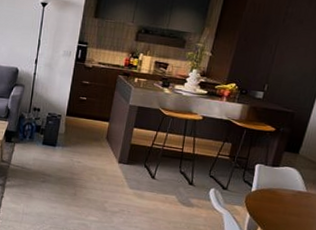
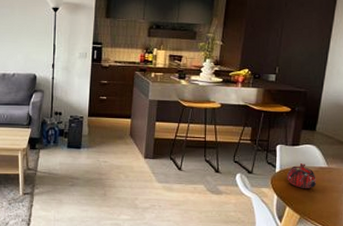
teapot: none [261,184,293,211] -> present [286,162,317,188]

